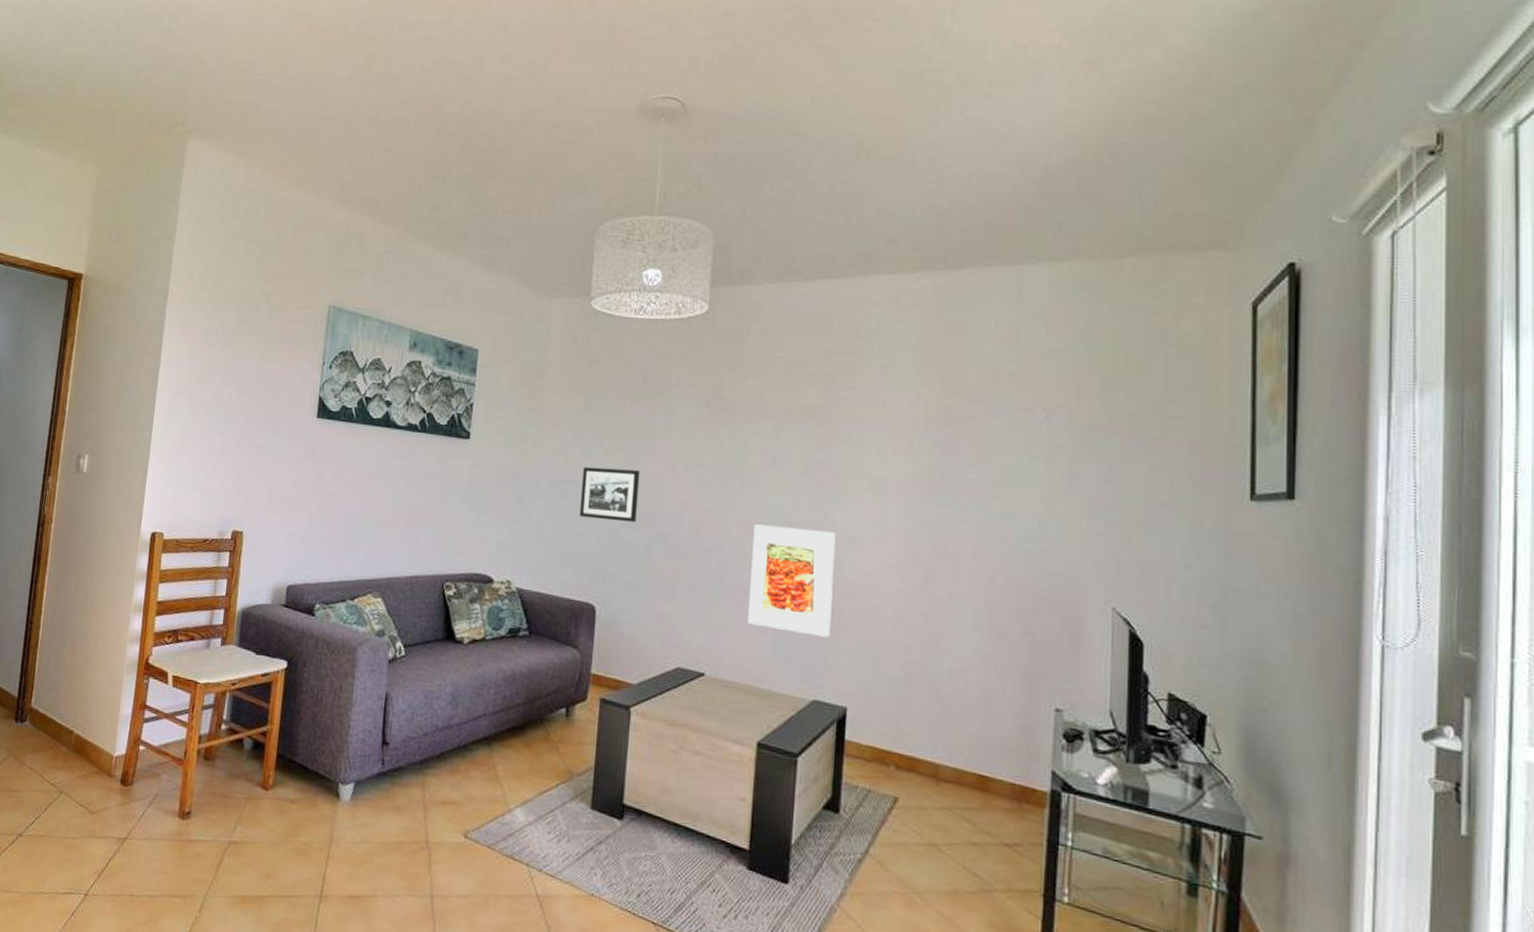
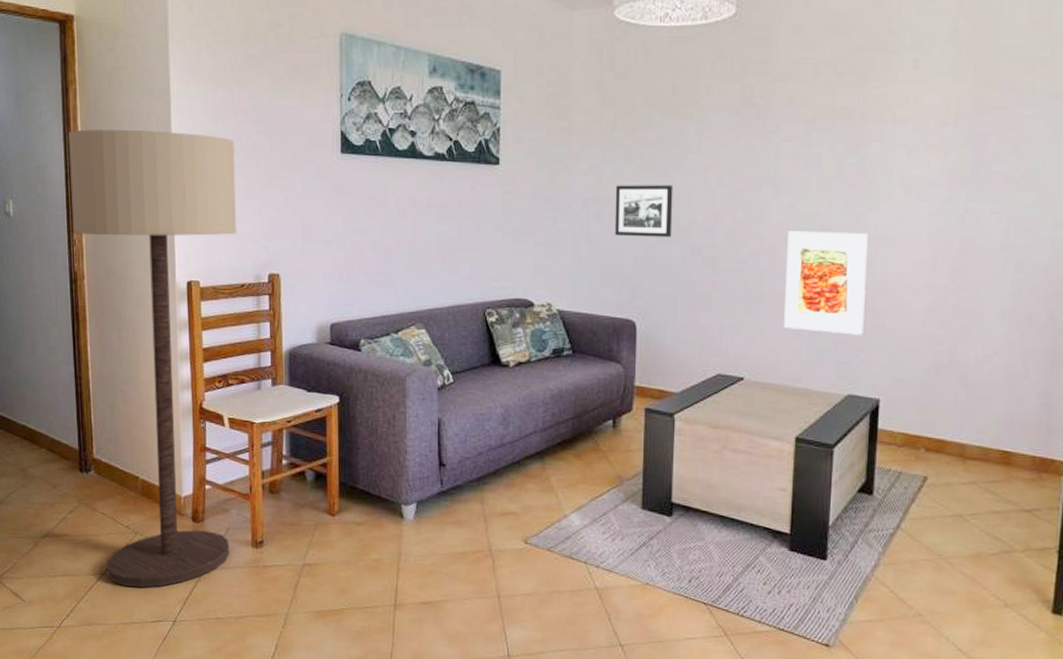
floor lamp: none [24,379,216,855] -> present [68,129,236,588]

